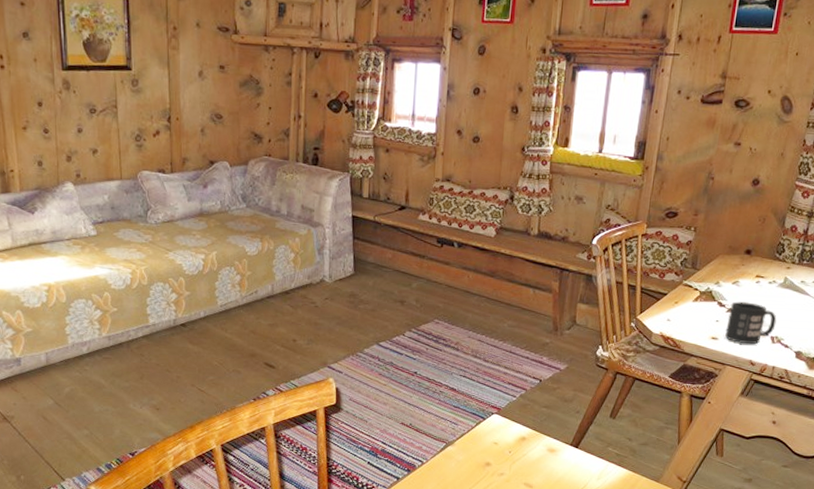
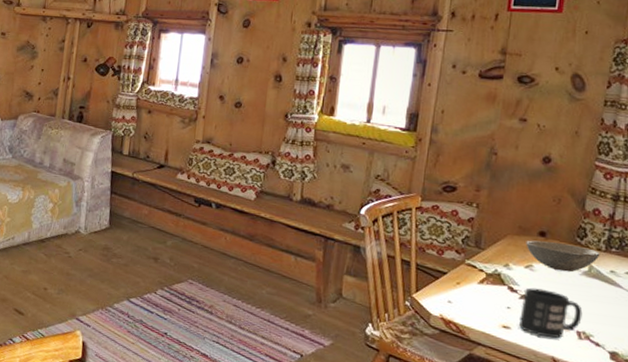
soup bowl: none [734,258,794,285] -> present [526,240,600,272]

